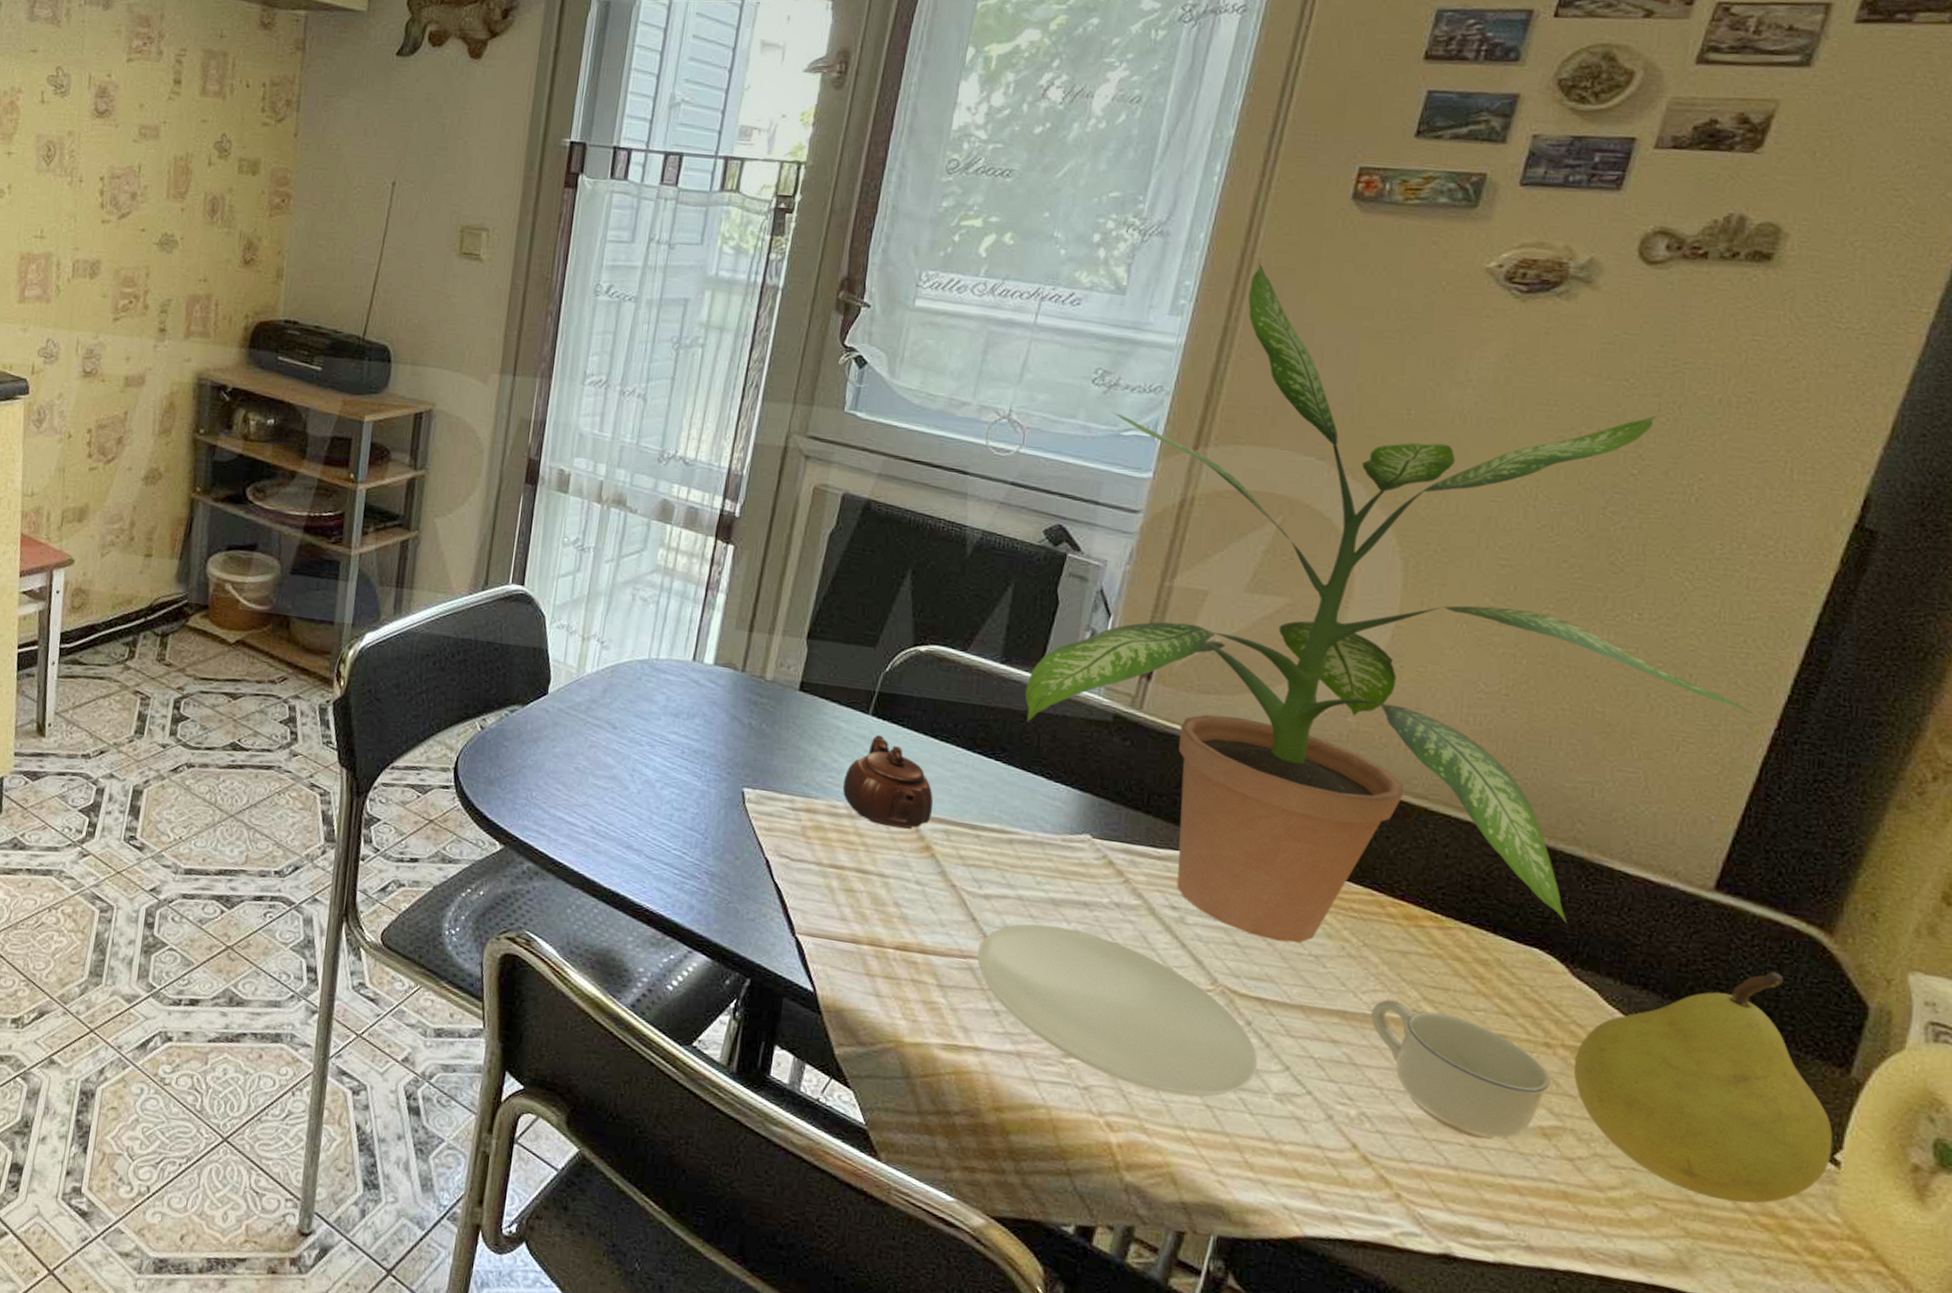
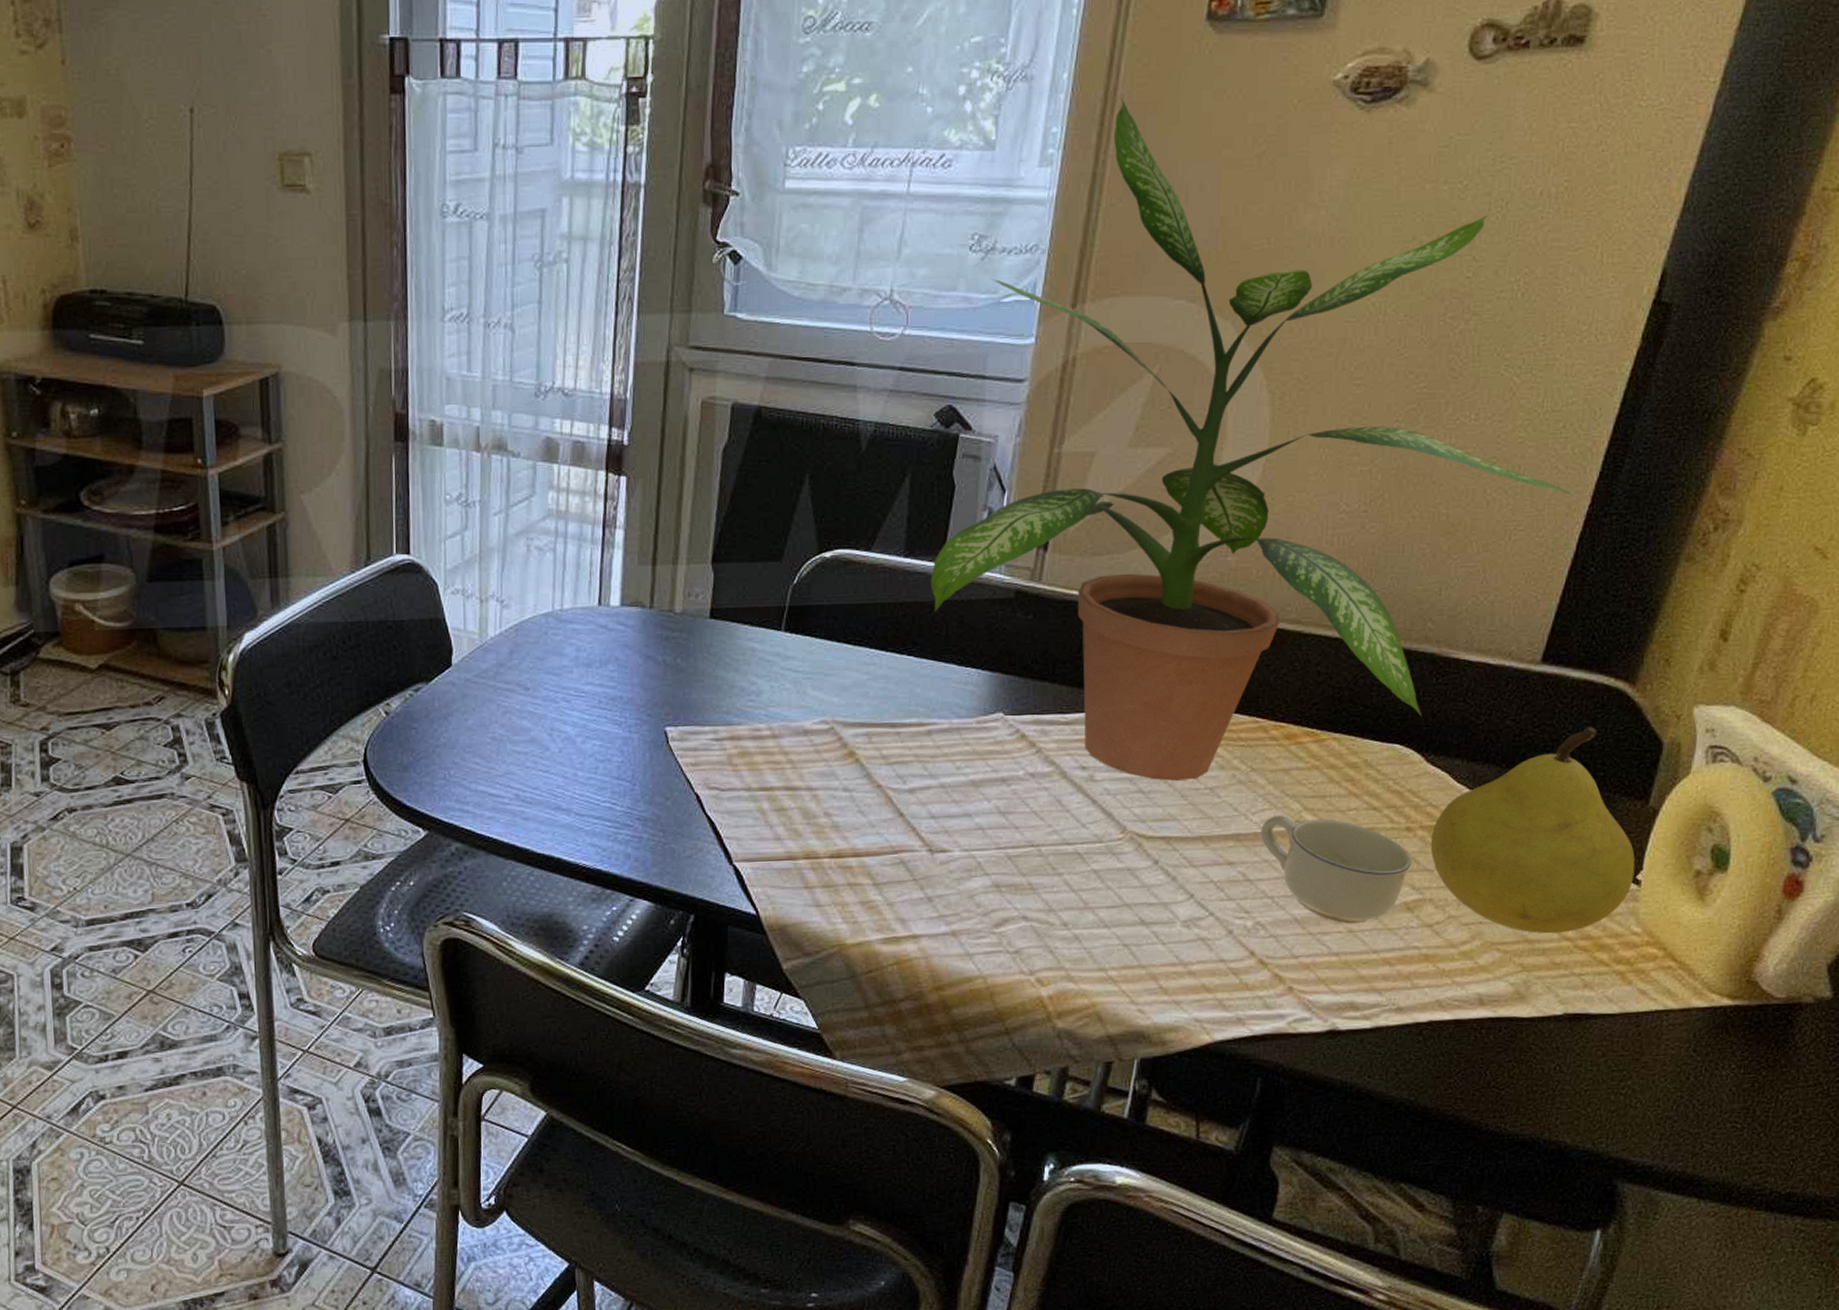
teapot: present [843,734,934,830] -> none [763,649,853,740]
plate: present [977,924,1258,1097] -> none [908,806,1166,941]

